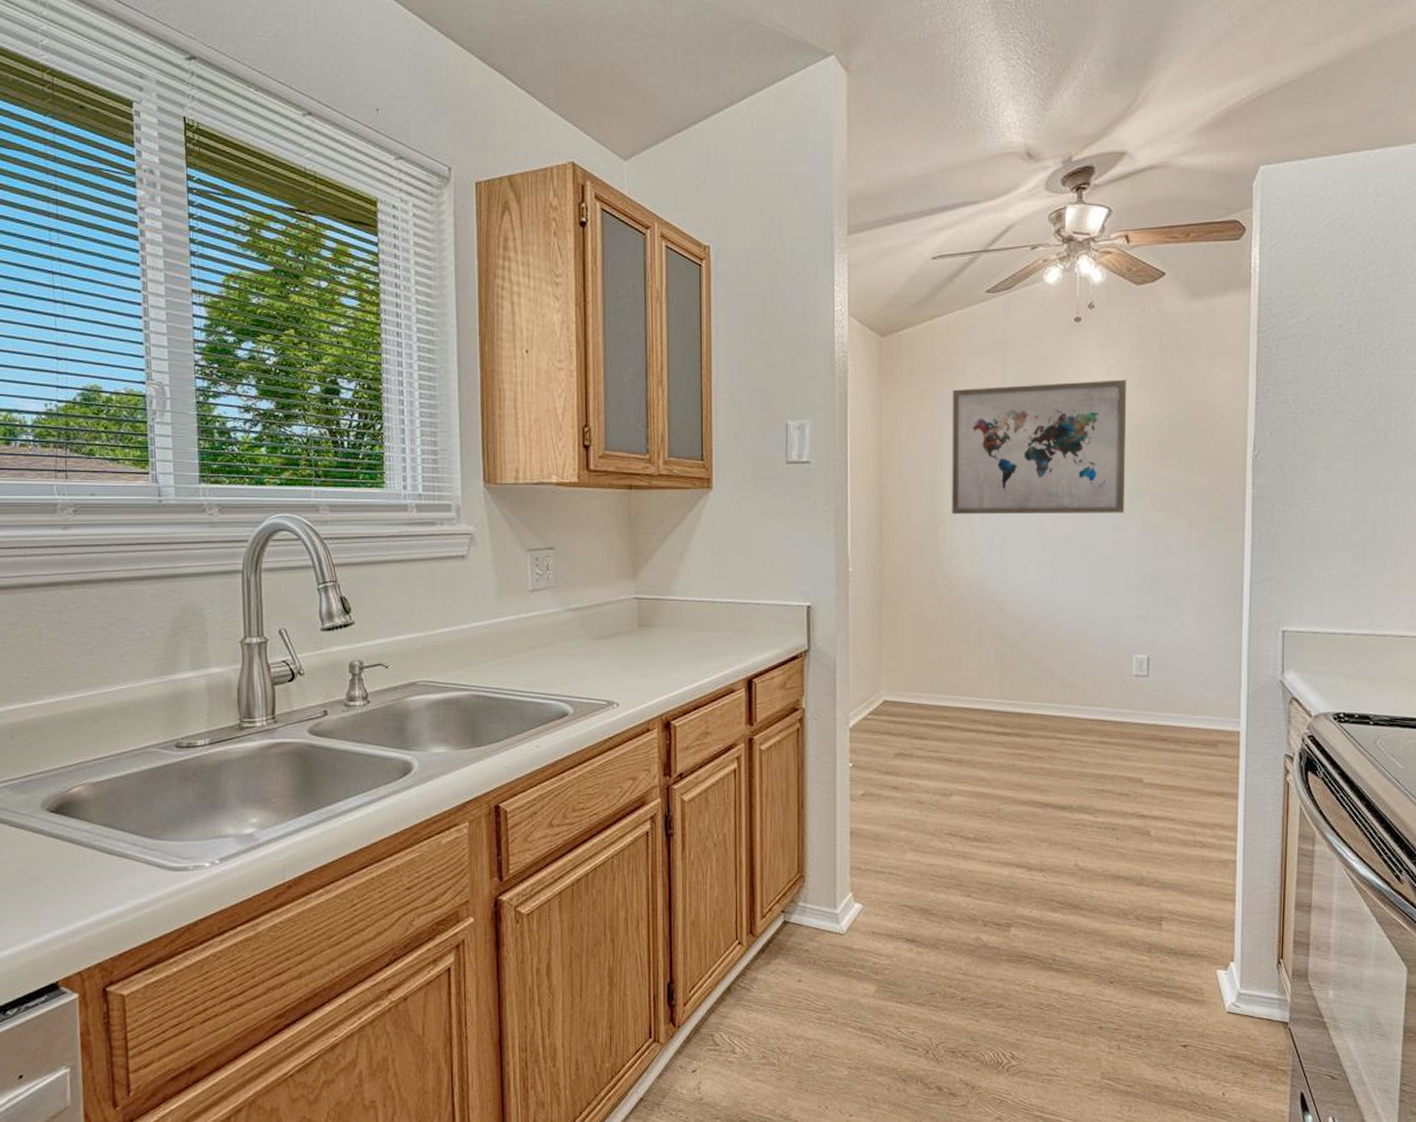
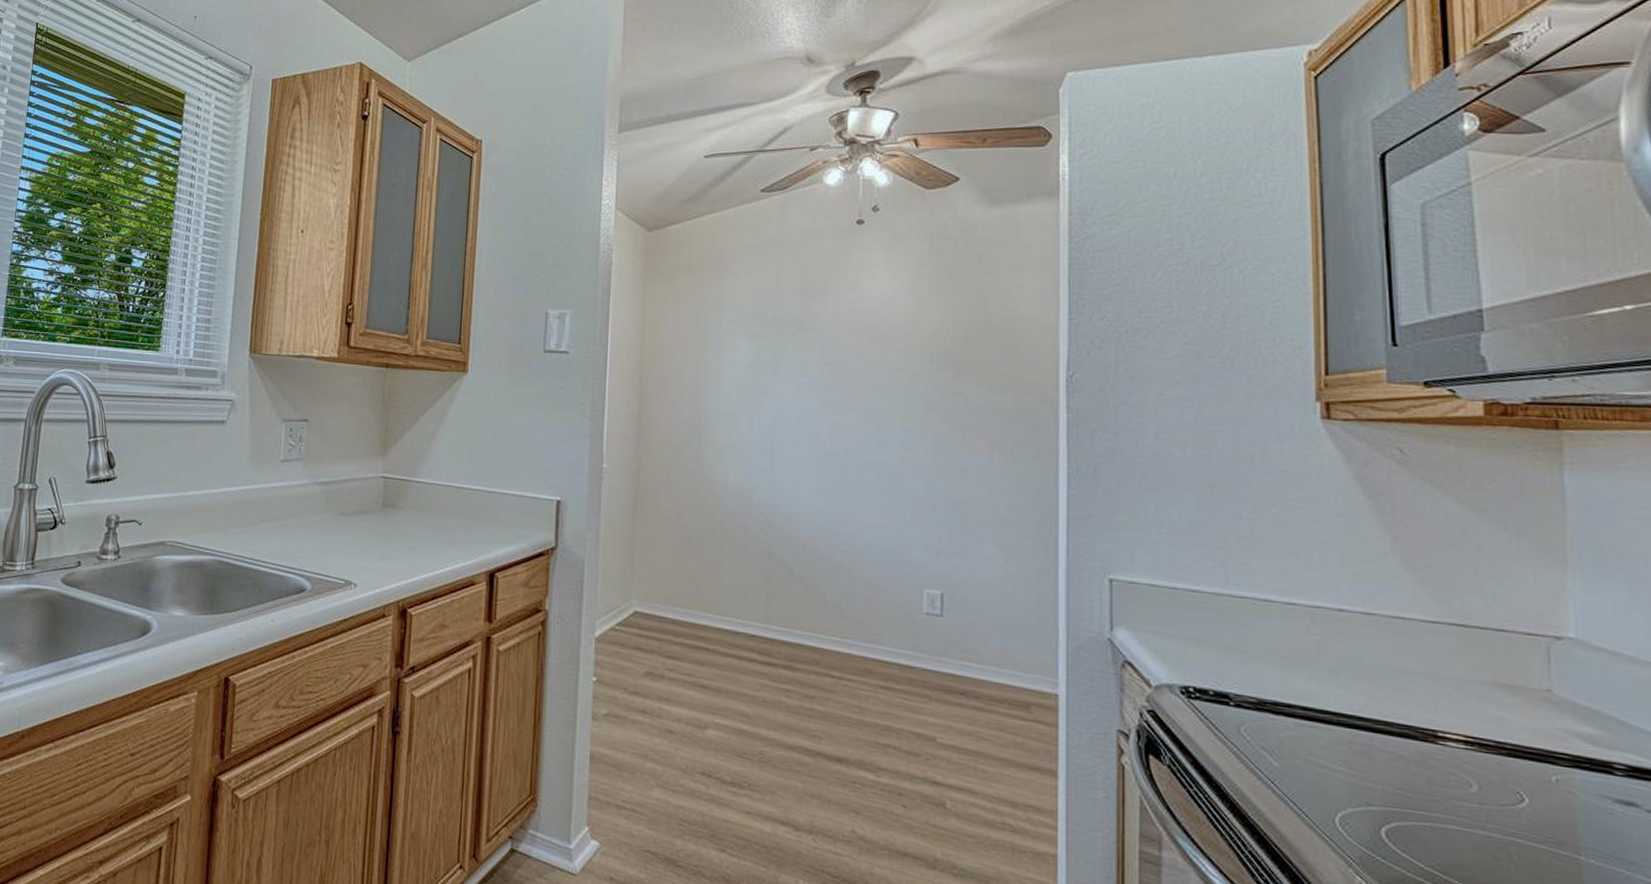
wall art: present [952,379,1126,514] -> none [717,285,915,429]

